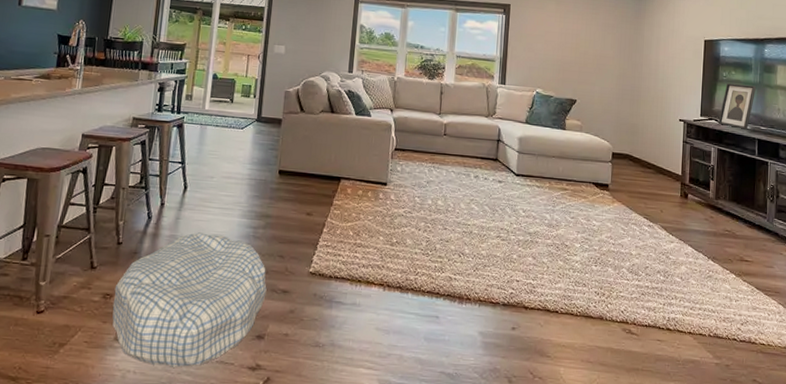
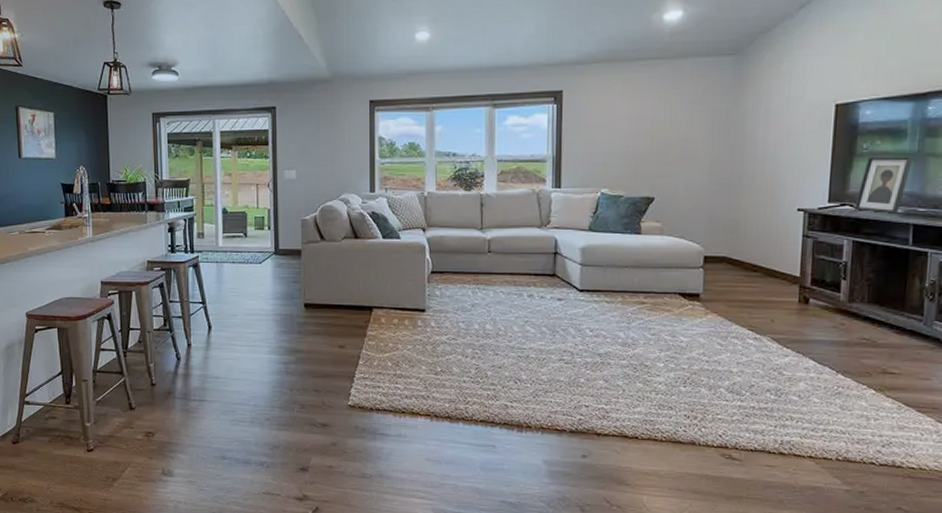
dog bed: present [112,232,267,368] -> none [155,371,305,499]

